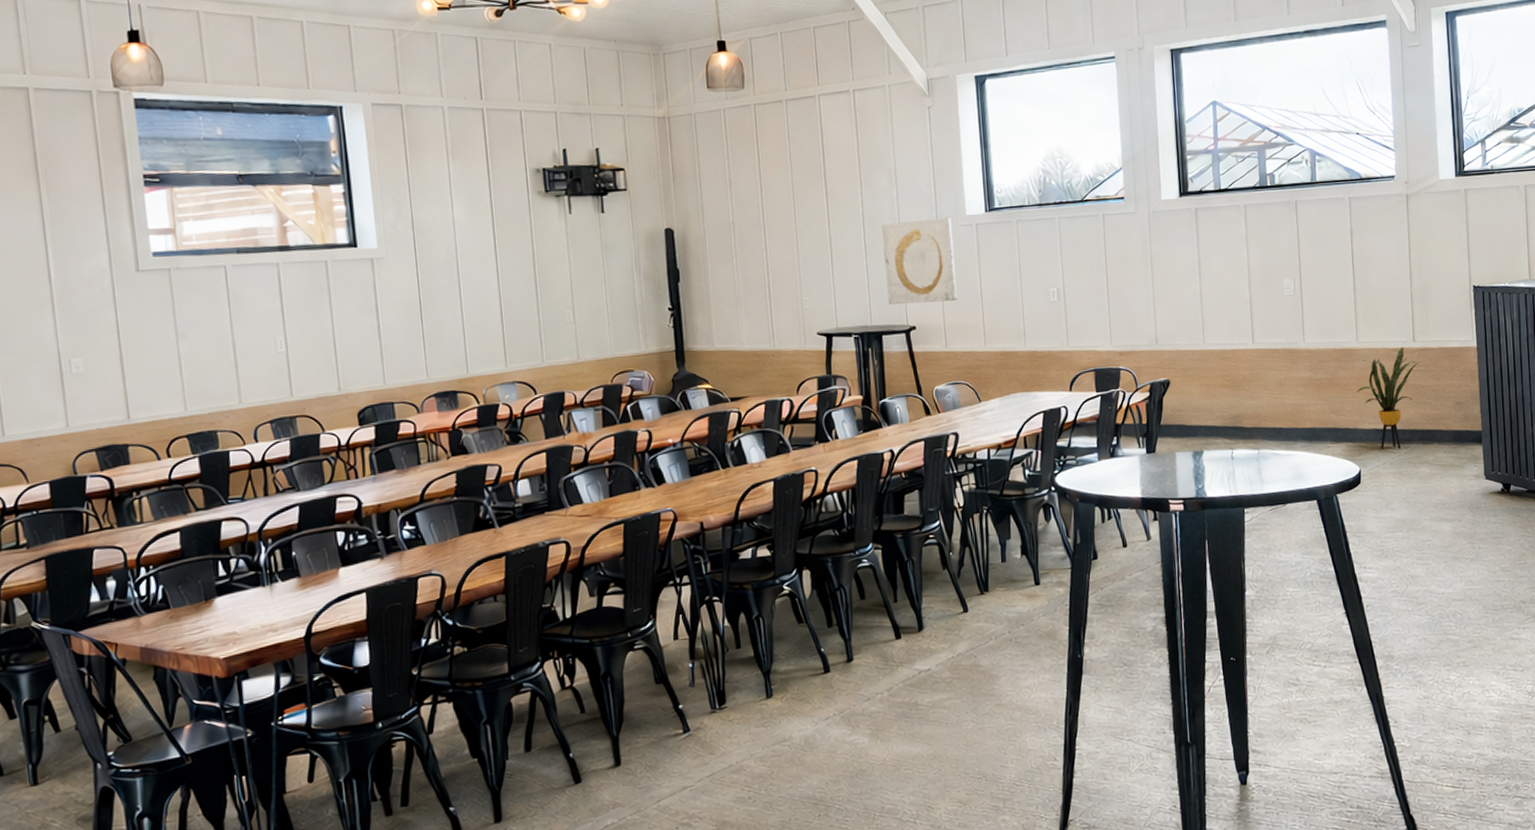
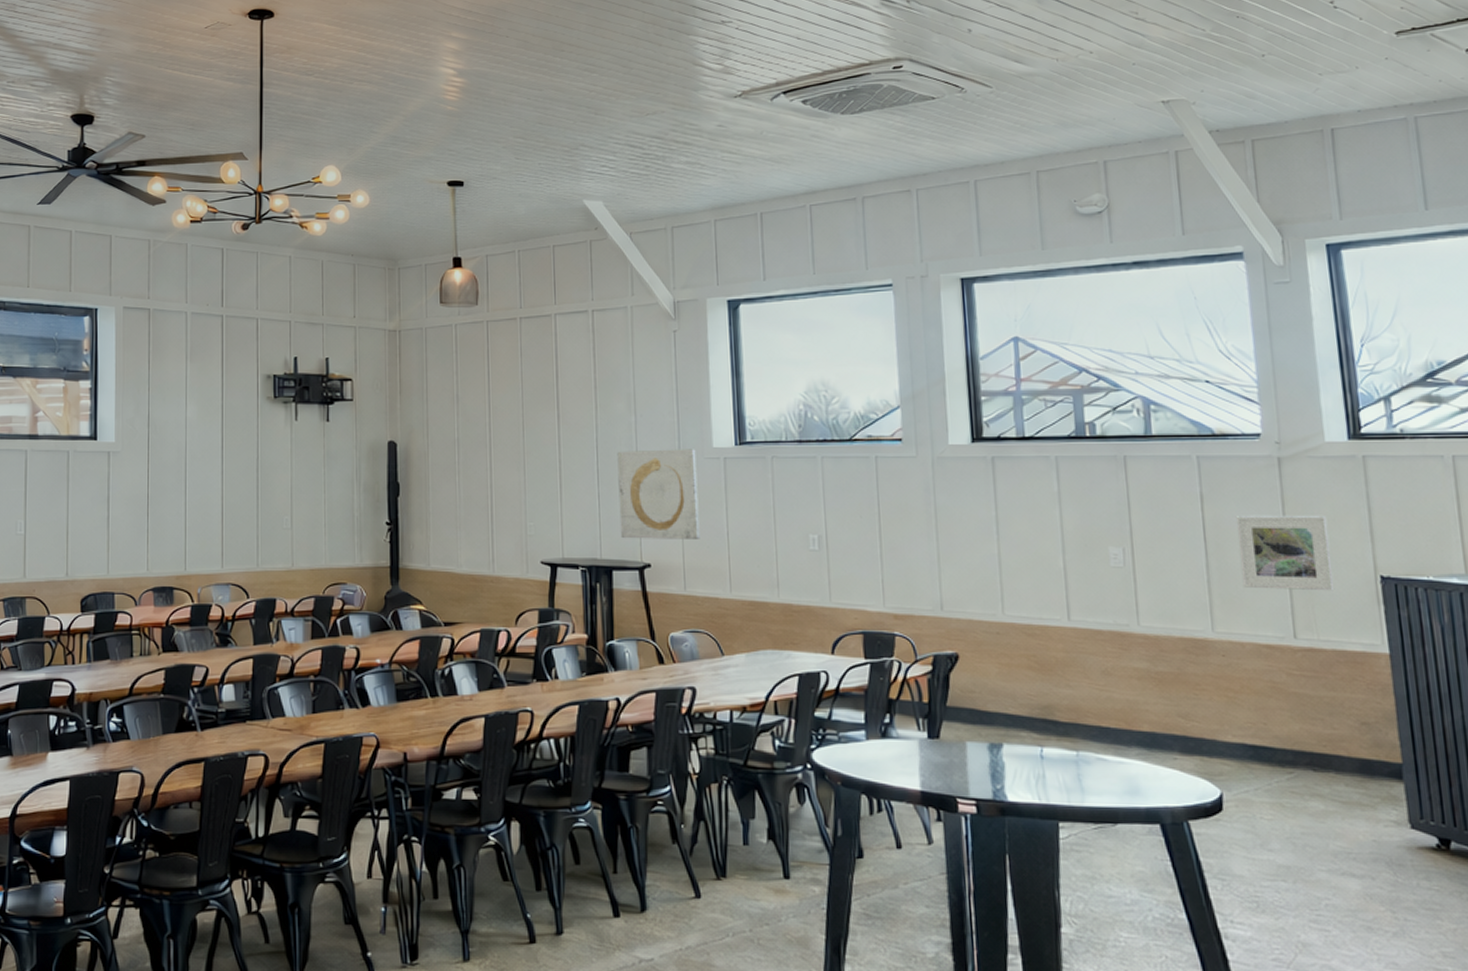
house plant: present [1356,347,1423,449] -> none [1213,645,1309,773]
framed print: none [1375,241,1442,304] -> present [1236,516,1335,591]

